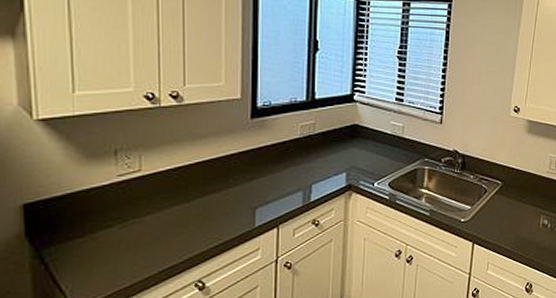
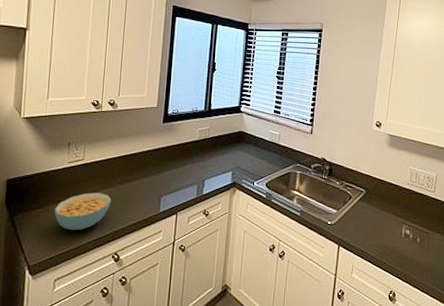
cereal bowl: none [103,210,187,260] -> present [54,192,112,230]

